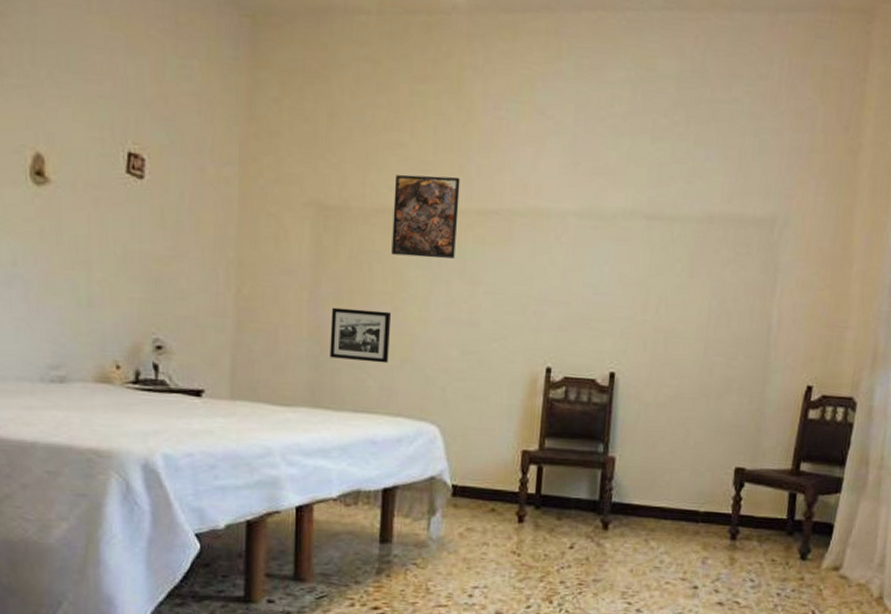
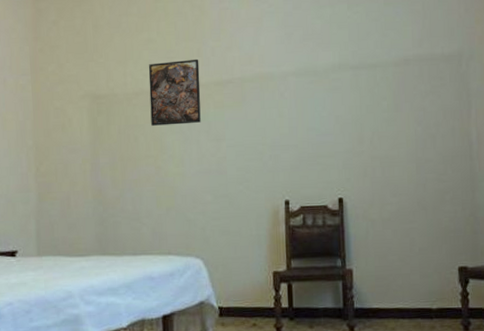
picture frame: present [330,307,392,364] -> none [109,171,157,214]

